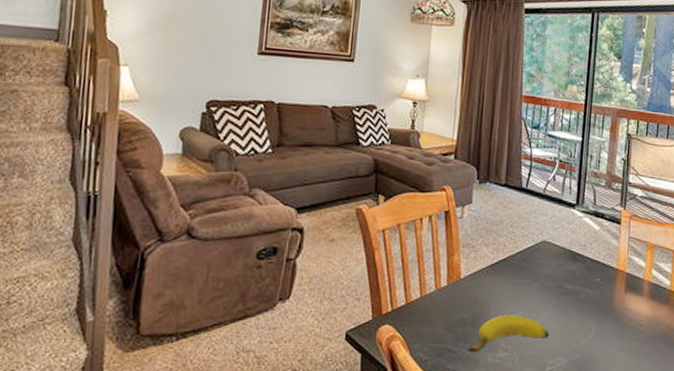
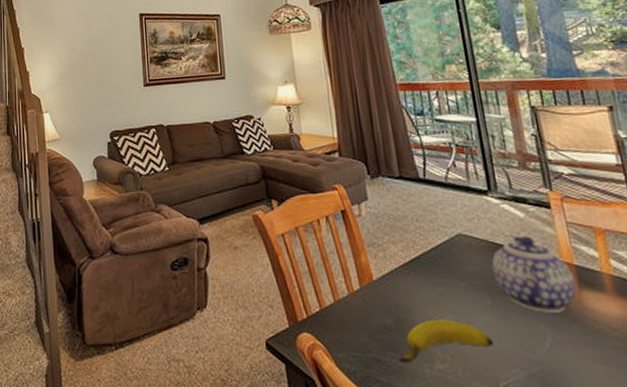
teapot: none [563,245,624,311] -> present [491,235,577,313]

